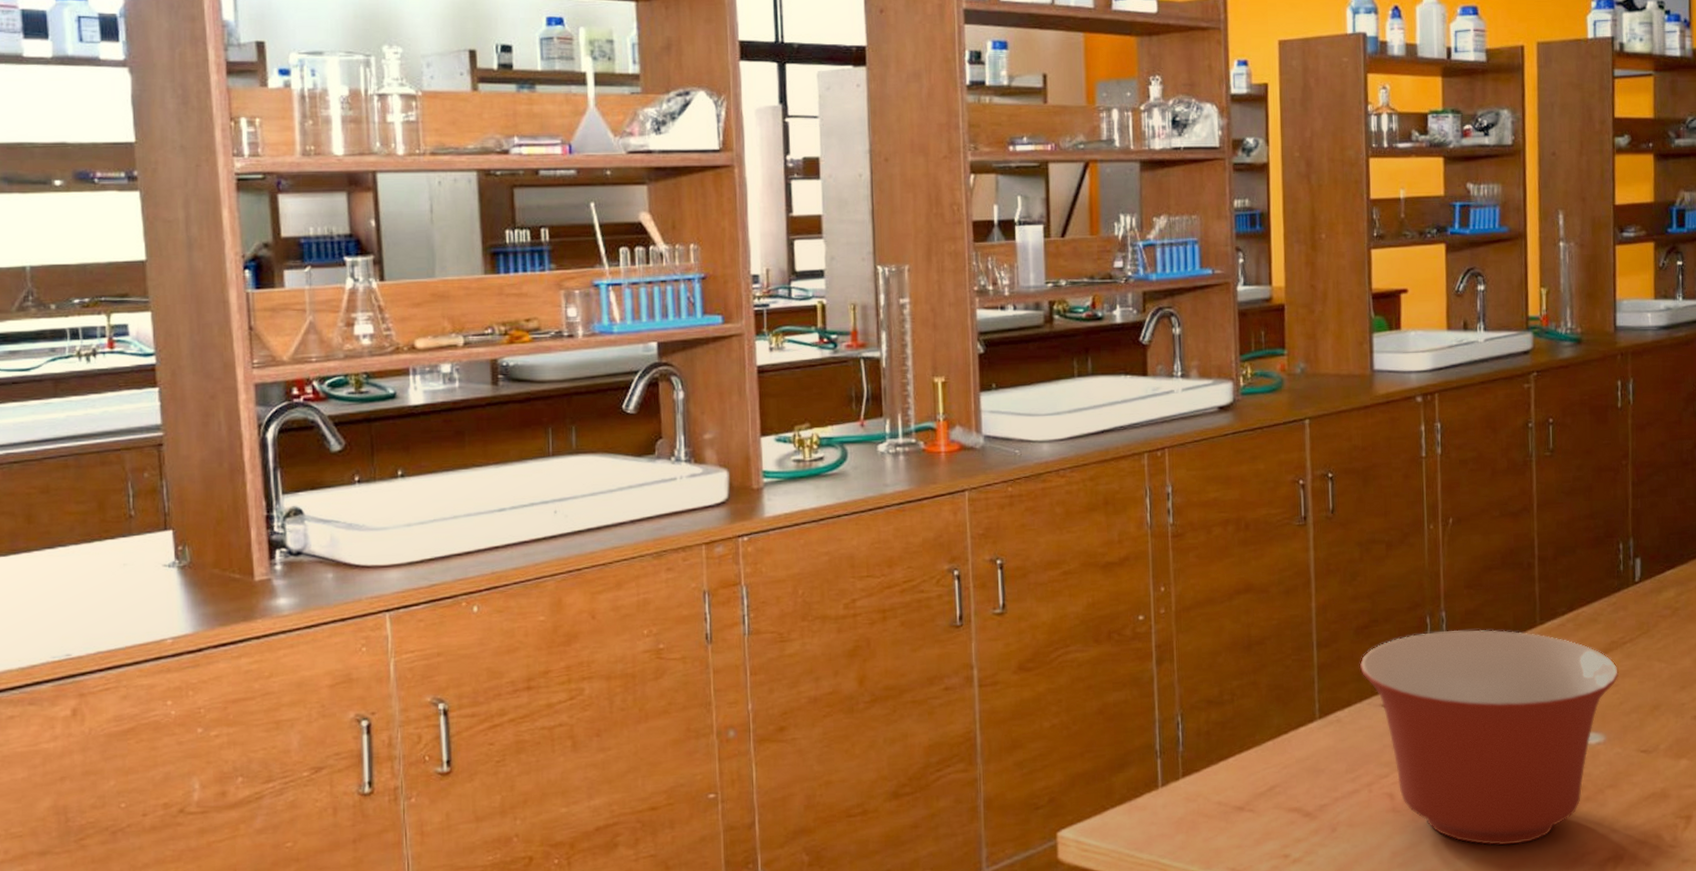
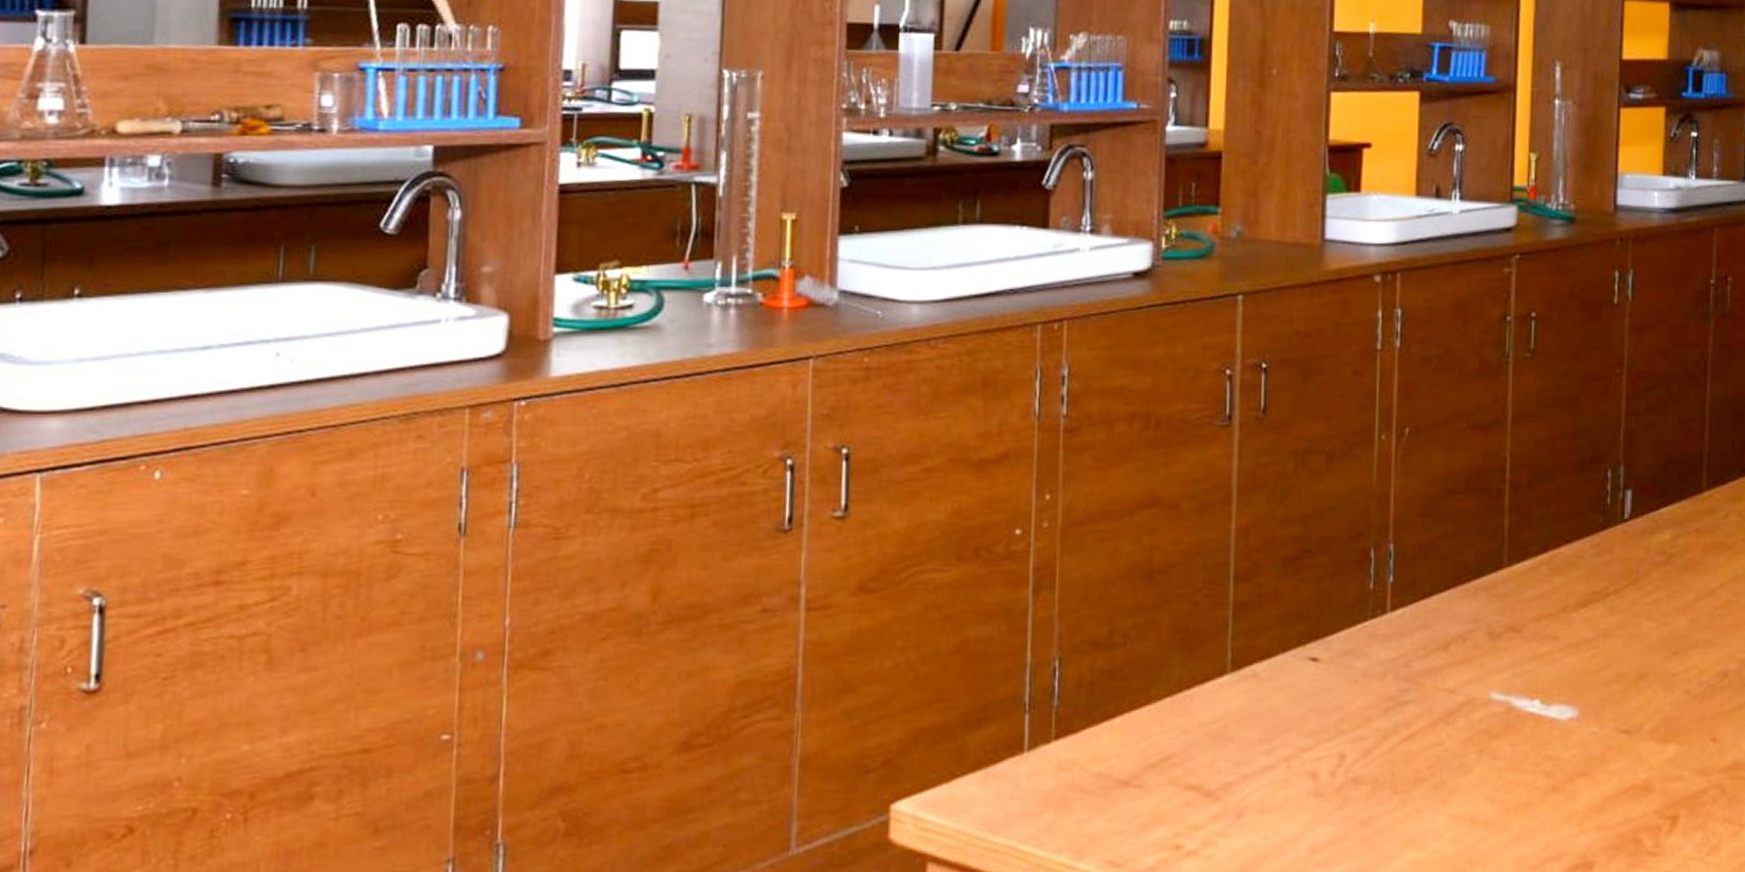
mixing bowl: present [1359,629,1619,845] -> none [1285,568,1599,844]

